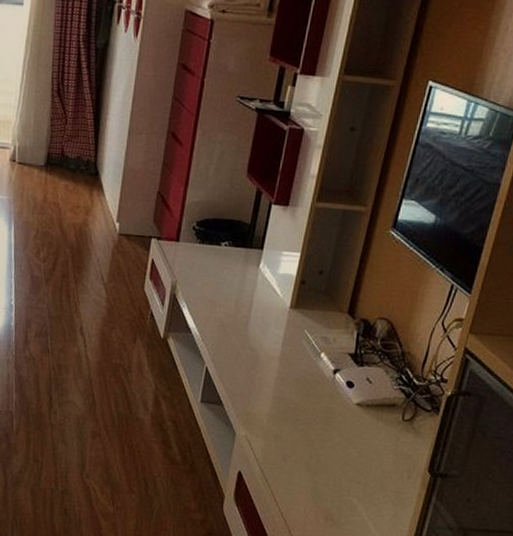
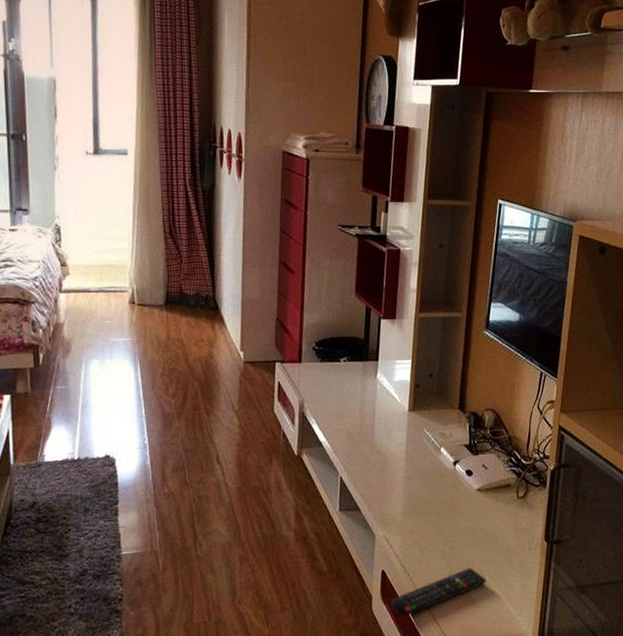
remote control: none [244,485,354,523] -> present [391,567,487,617]

